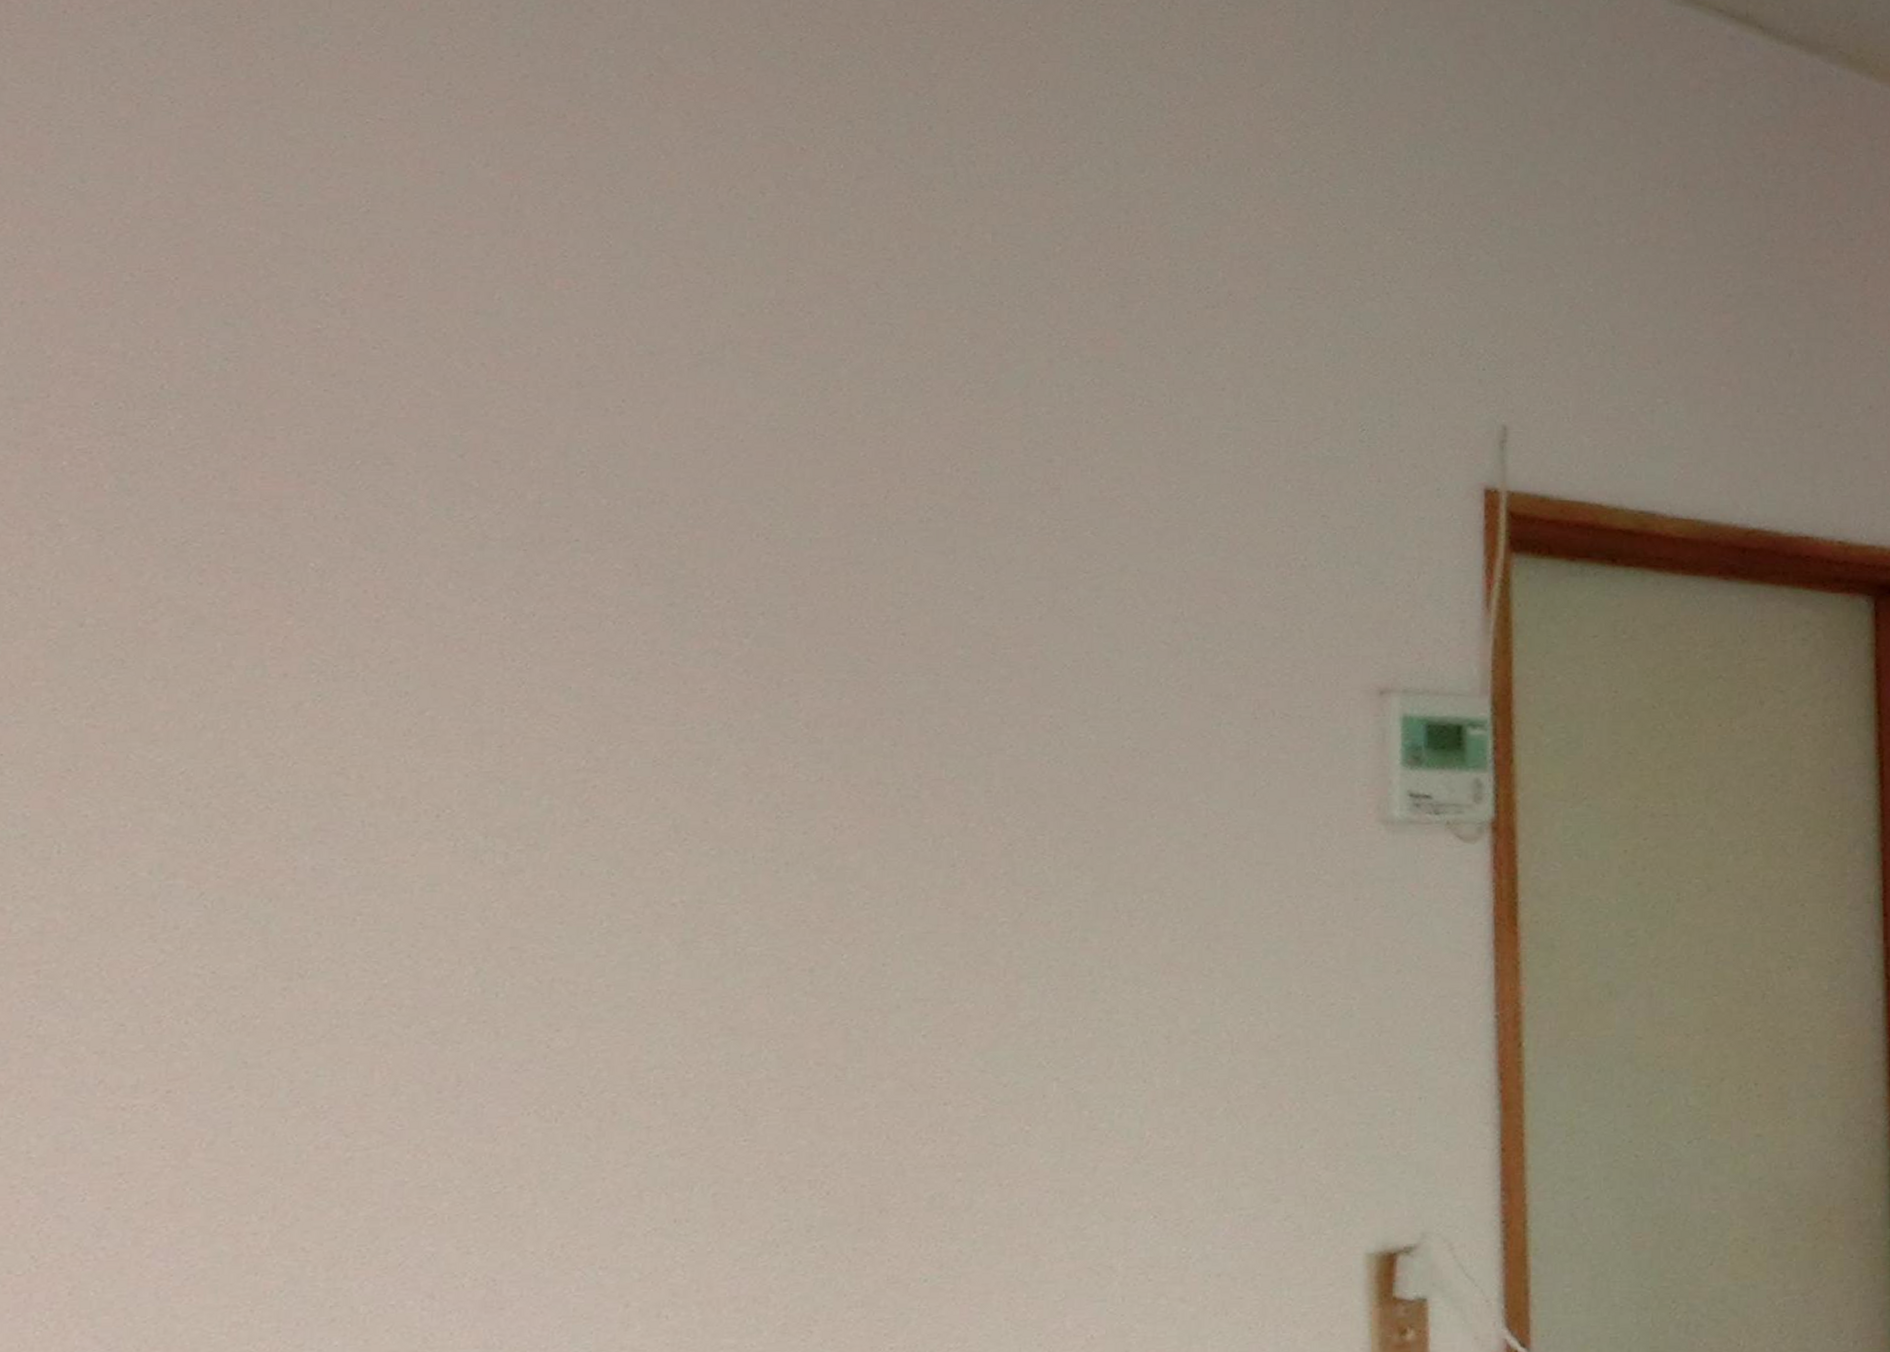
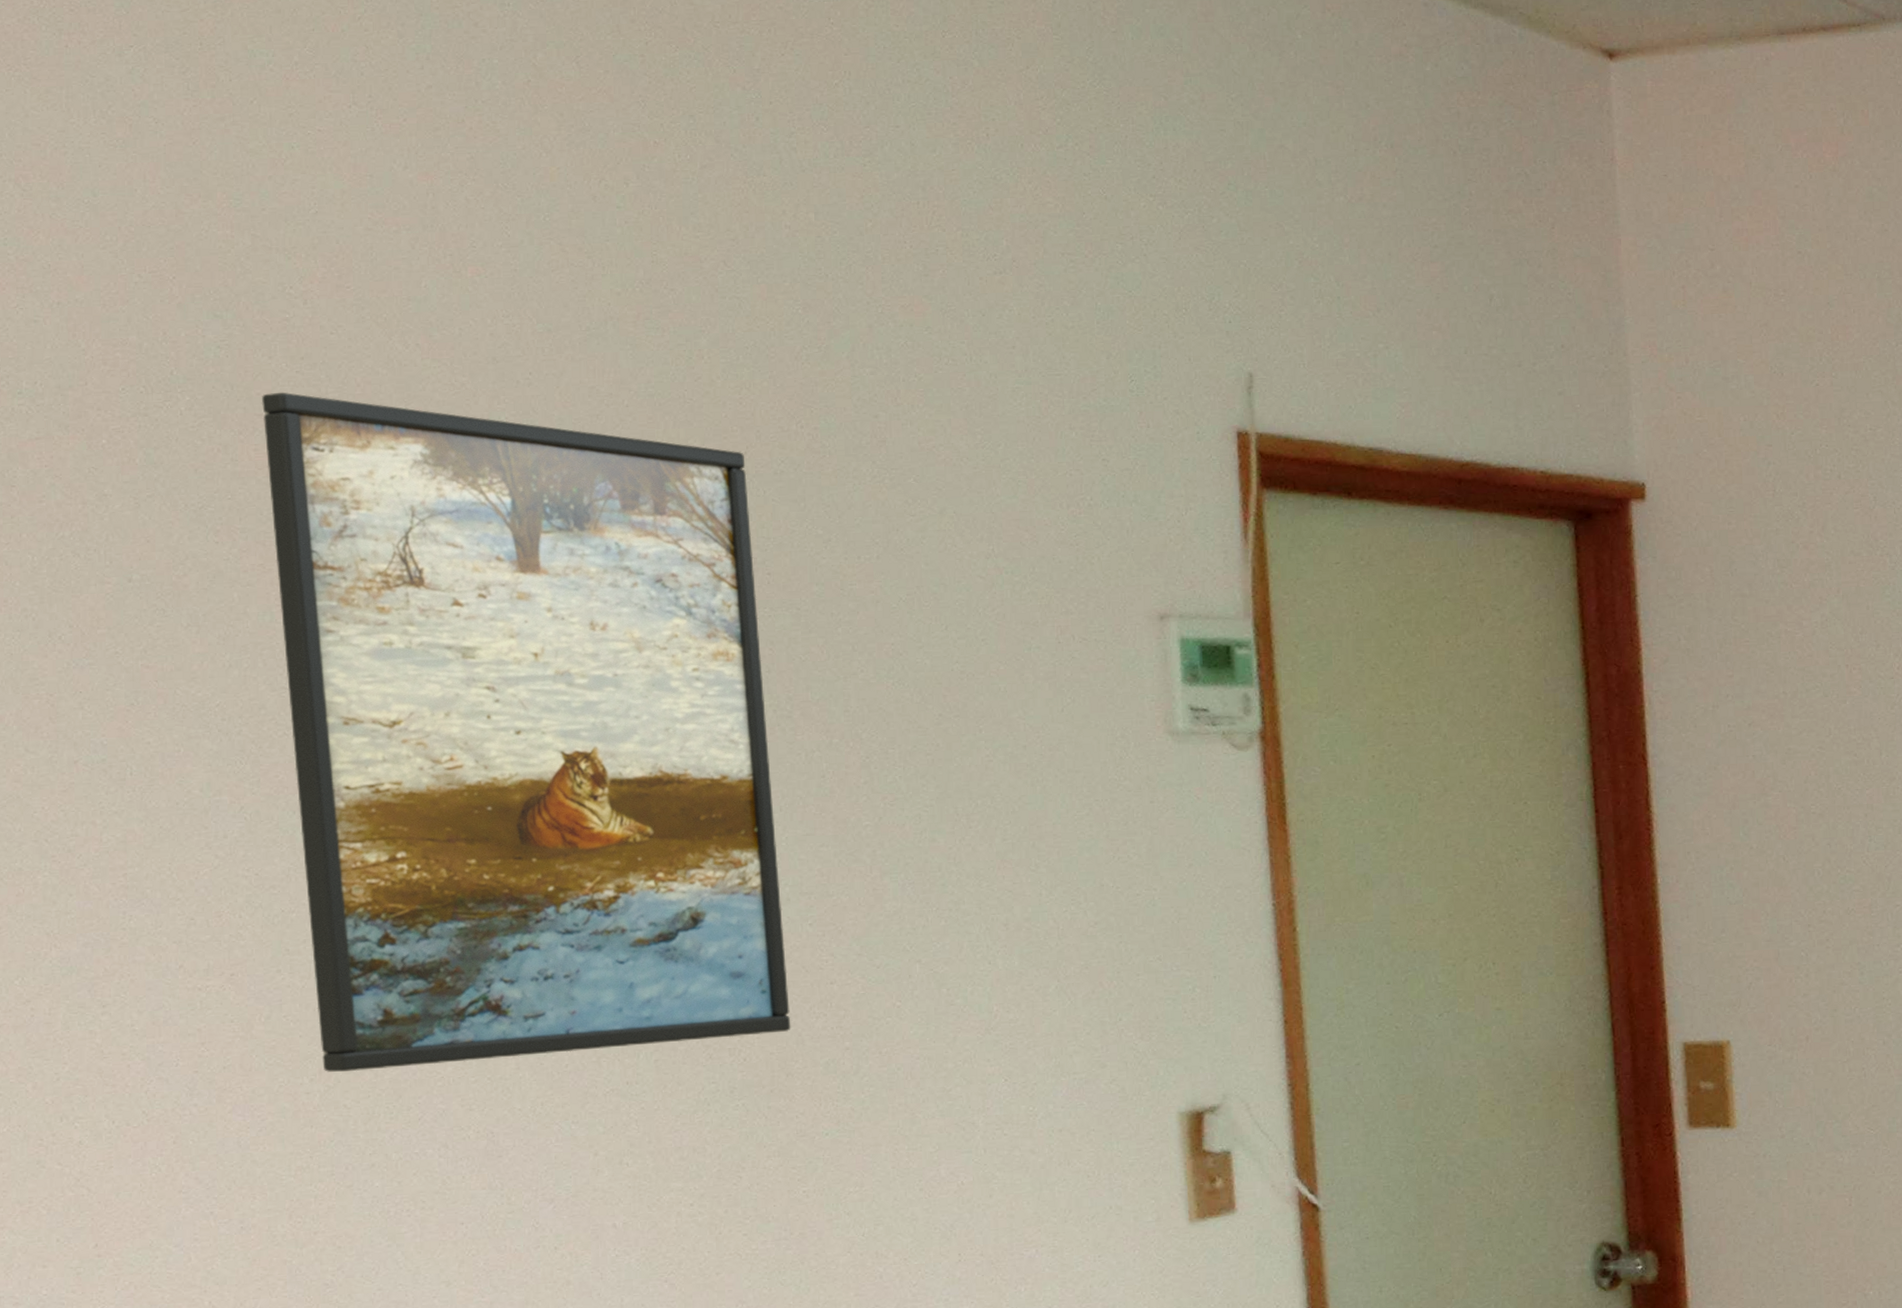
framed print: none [275,412,891,1209] -> present [262,392,791,1072]

